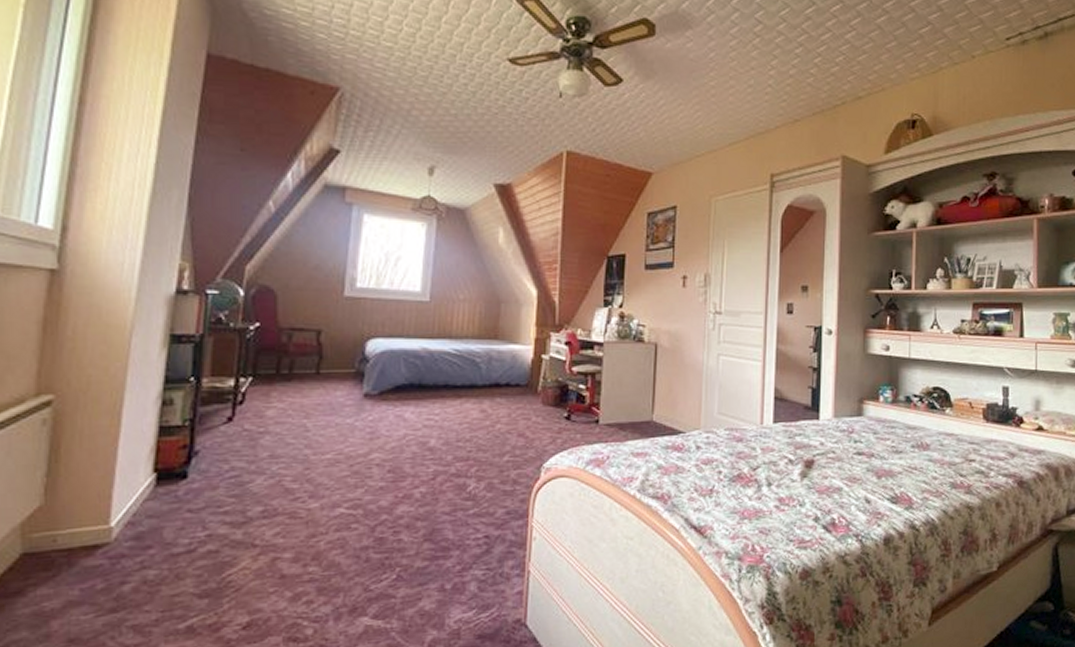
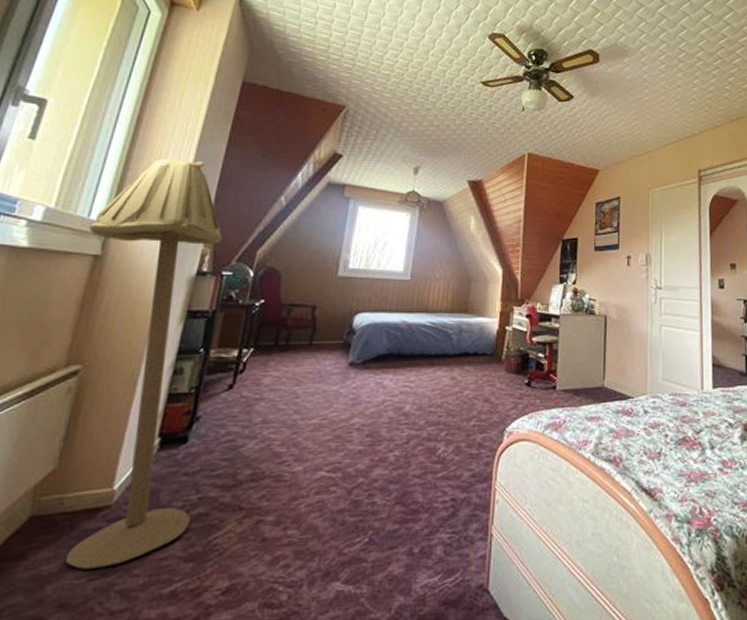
floor lamp: none [38,152,203,606] -> present [65,158,223,570]

